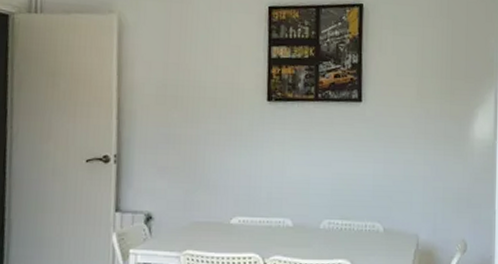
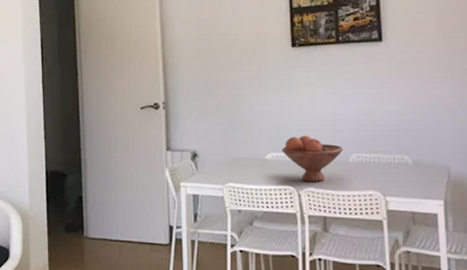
fruit bowl: none [249,199,315,250] -> present [282,136,344,182]

